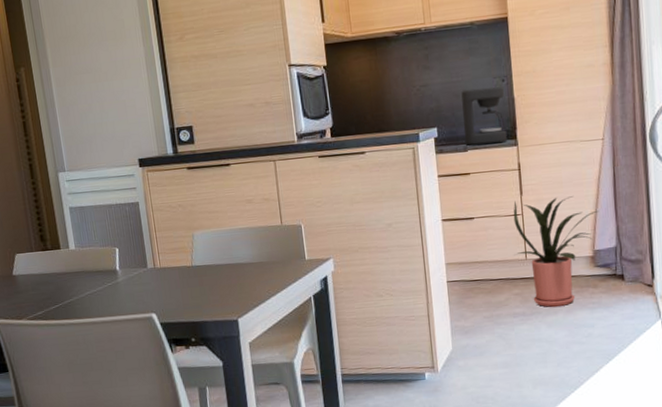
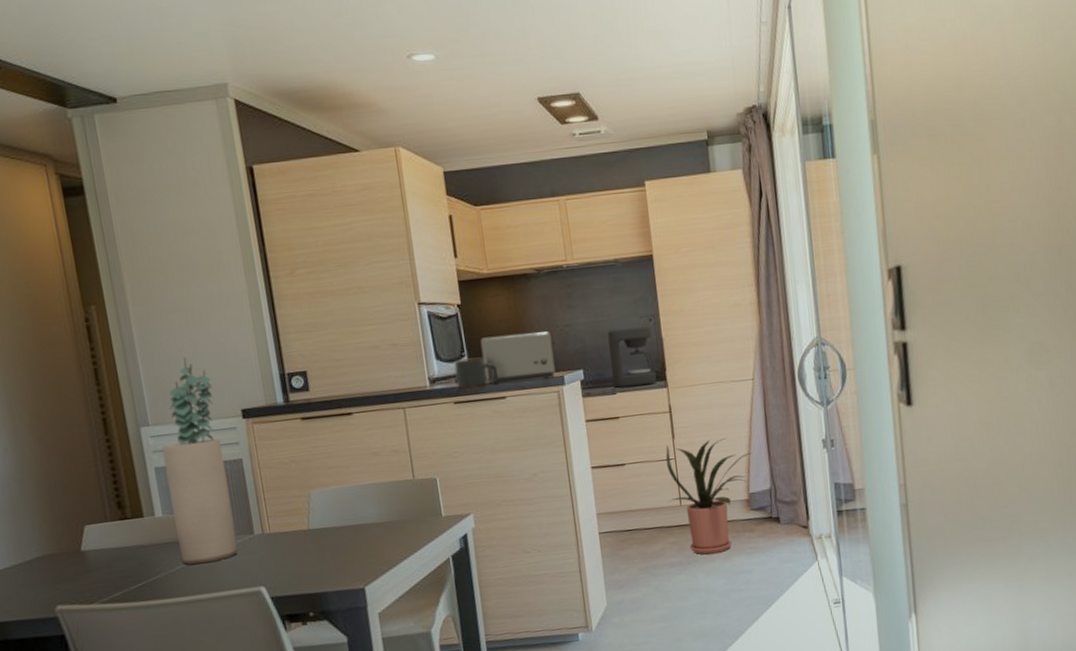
vase: none [74,113,135,292] -> present [161,358,238,565]
mug: none [319,115,359,146] -> present [454,357,499,391]
toaster: none [343,90,413,142] -> present [480,330,556,386]

